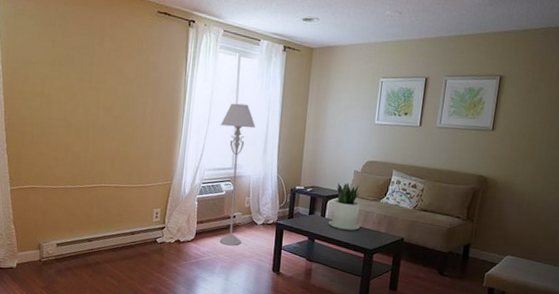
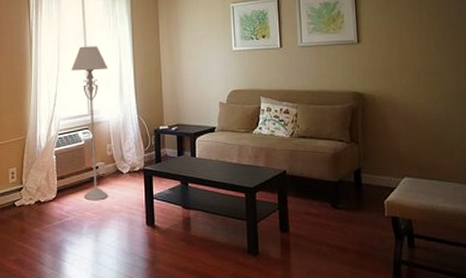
planter: present [329,182,361,231] -> none [201,116,236,170]

